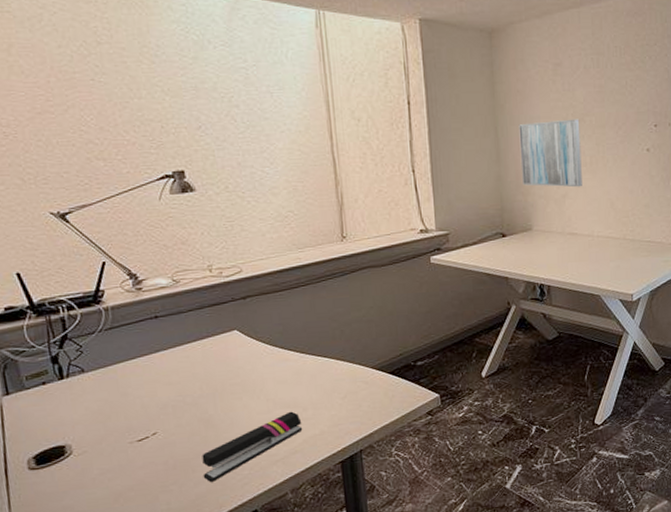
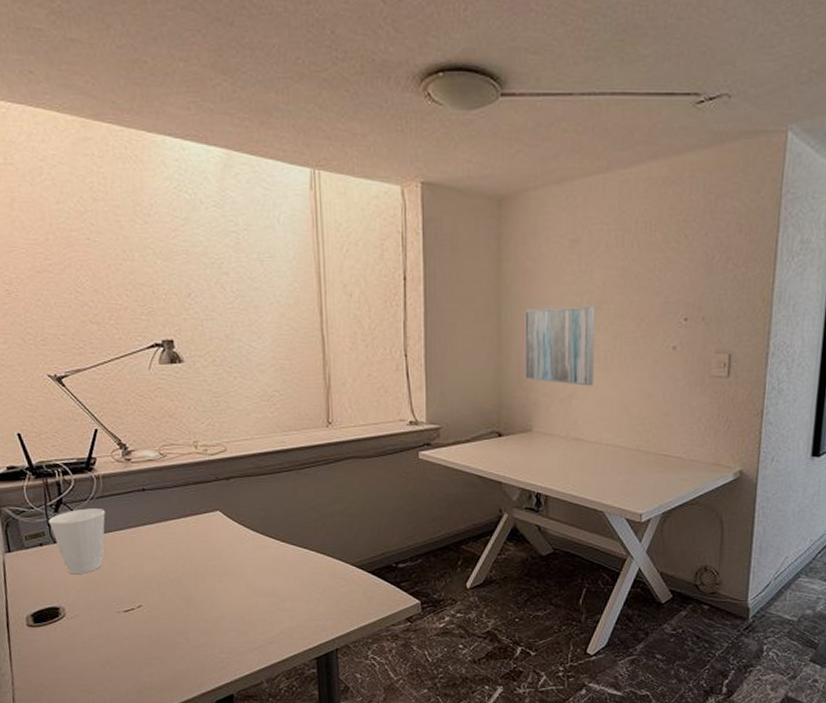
cup: none [51,340,115,410] -> present [48,508,105,575]
stapler: present [202,411,303,482] -> none [183,600,280,661]

